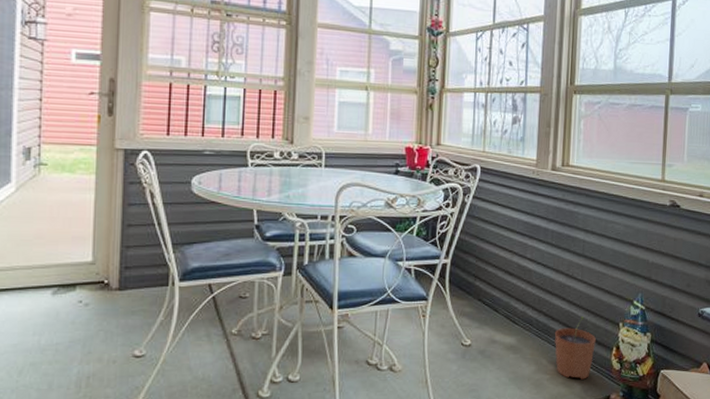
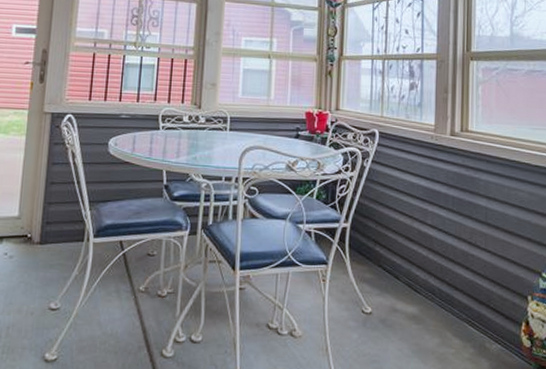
plant pot: present [554,316,596,380] -> none [458,287,503,356]

